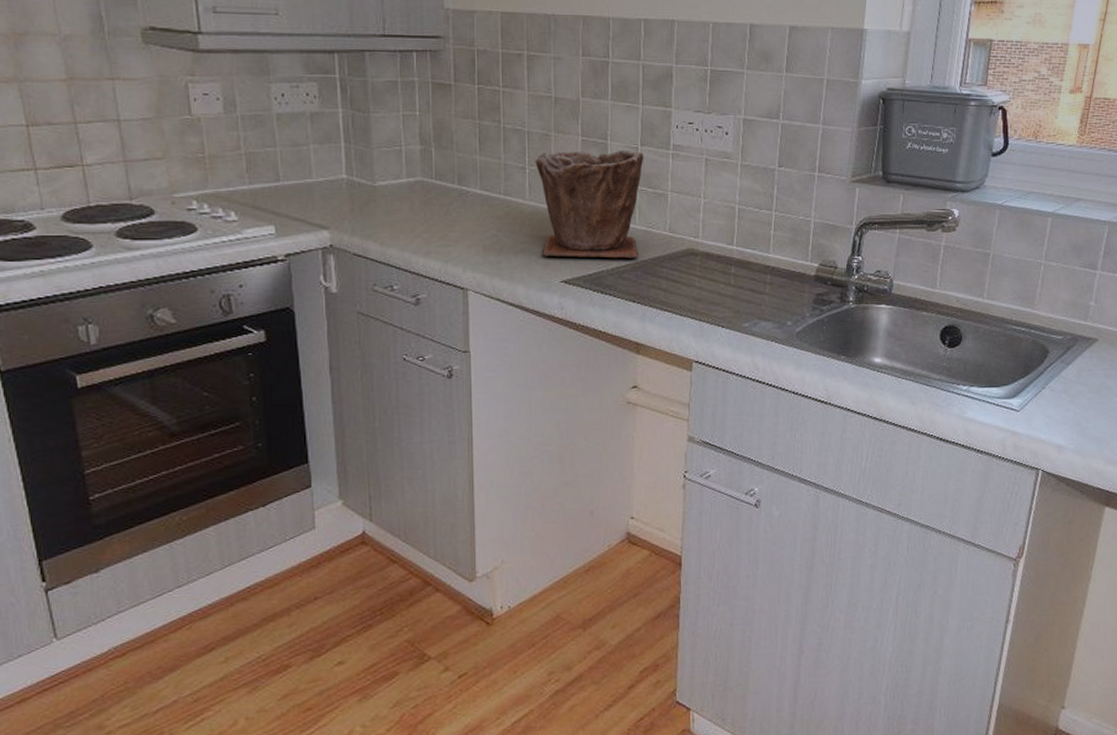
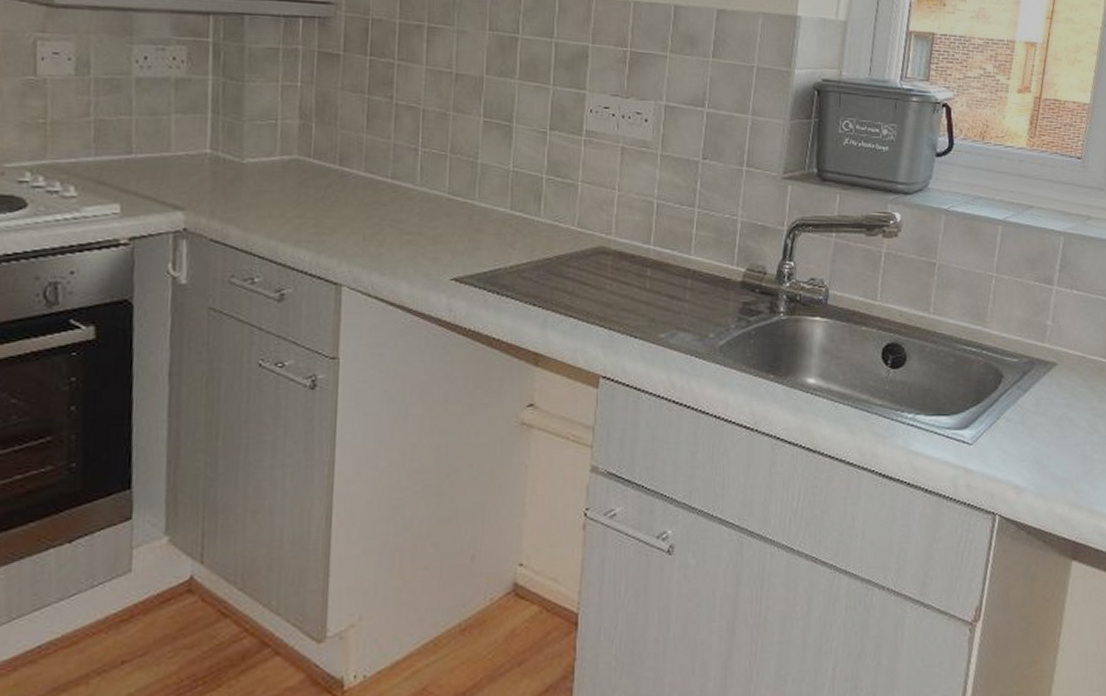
plant pot: present [535,149,644,258] -> none [429,132,553,256]

